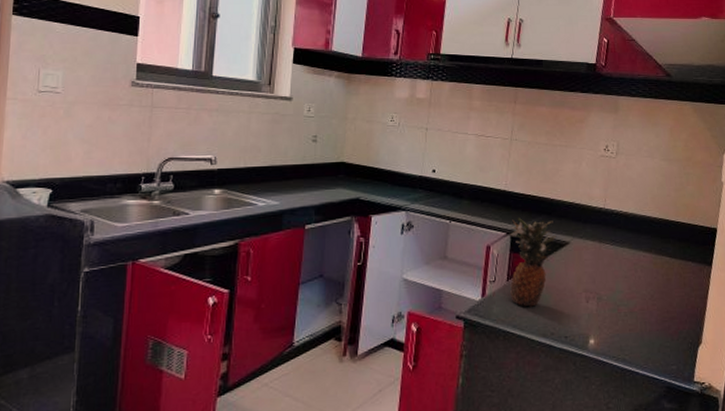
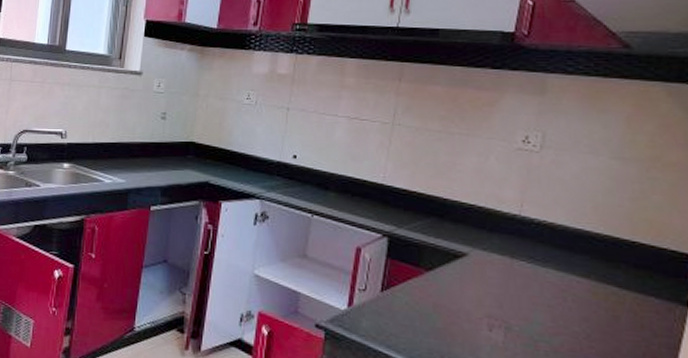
fruit: present [510,218,557,307] -> none [385,218,450,327]

